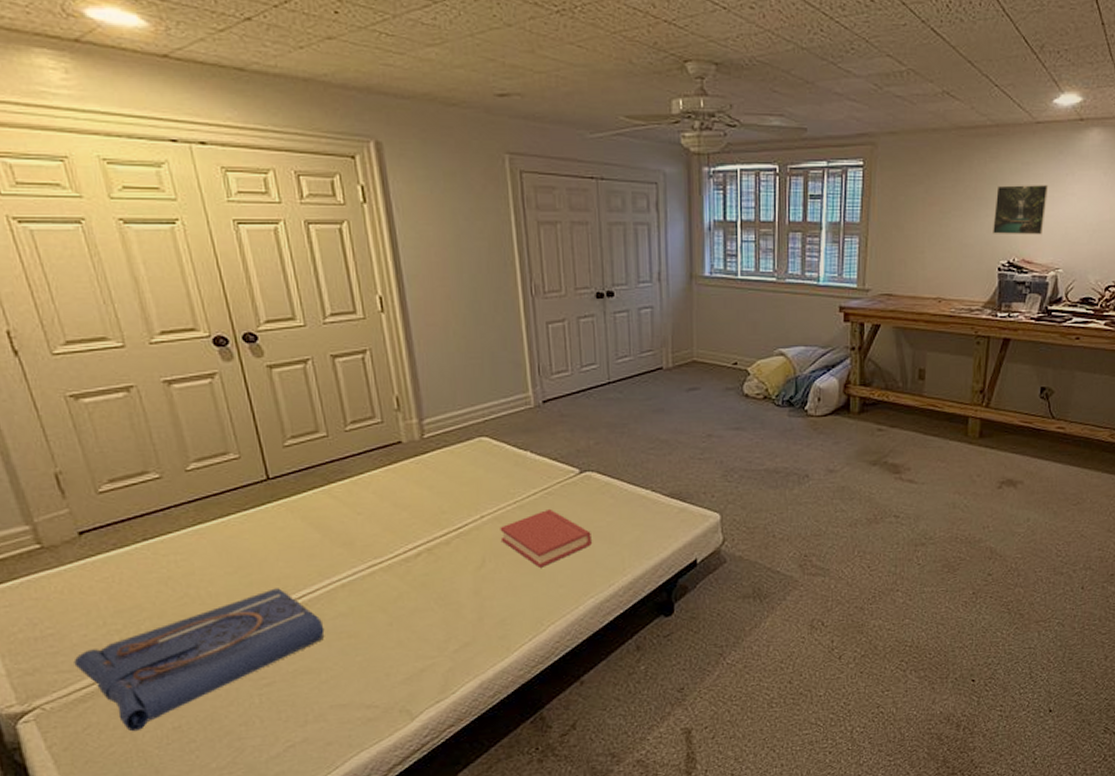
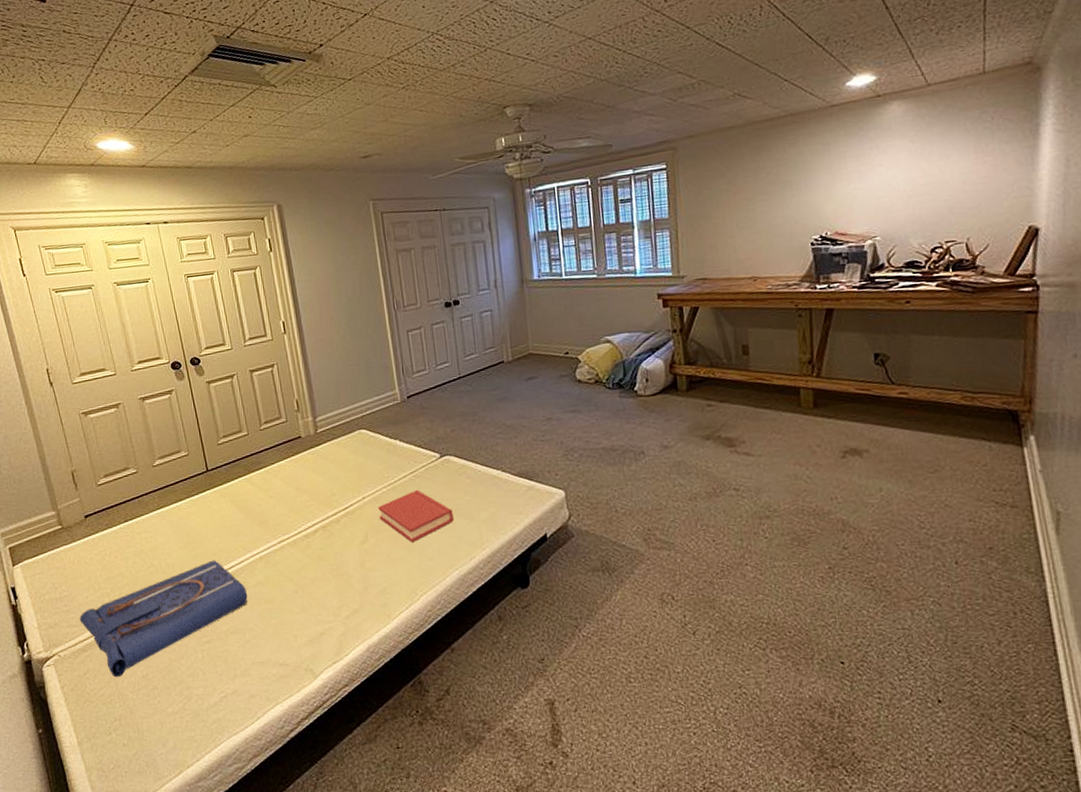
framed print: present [993,184,1049,235] -> none [799,159,854,212]

